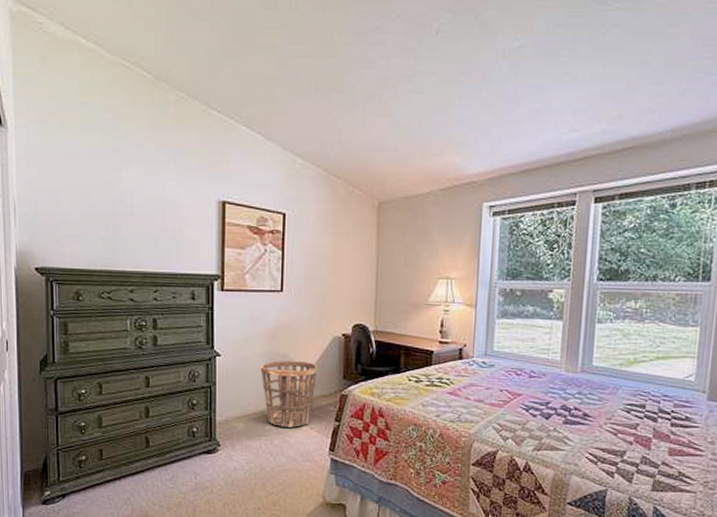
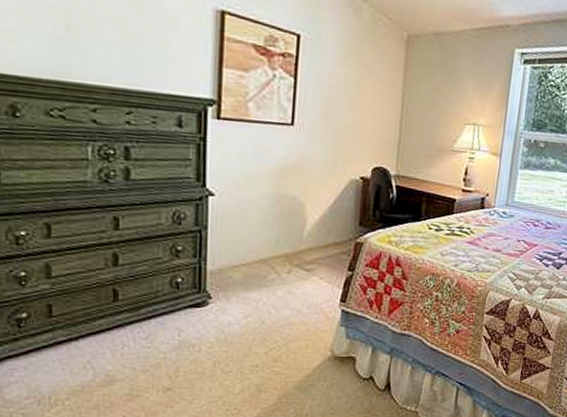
basket: present [260,361,318,427] -> none [263,203,332,277]

